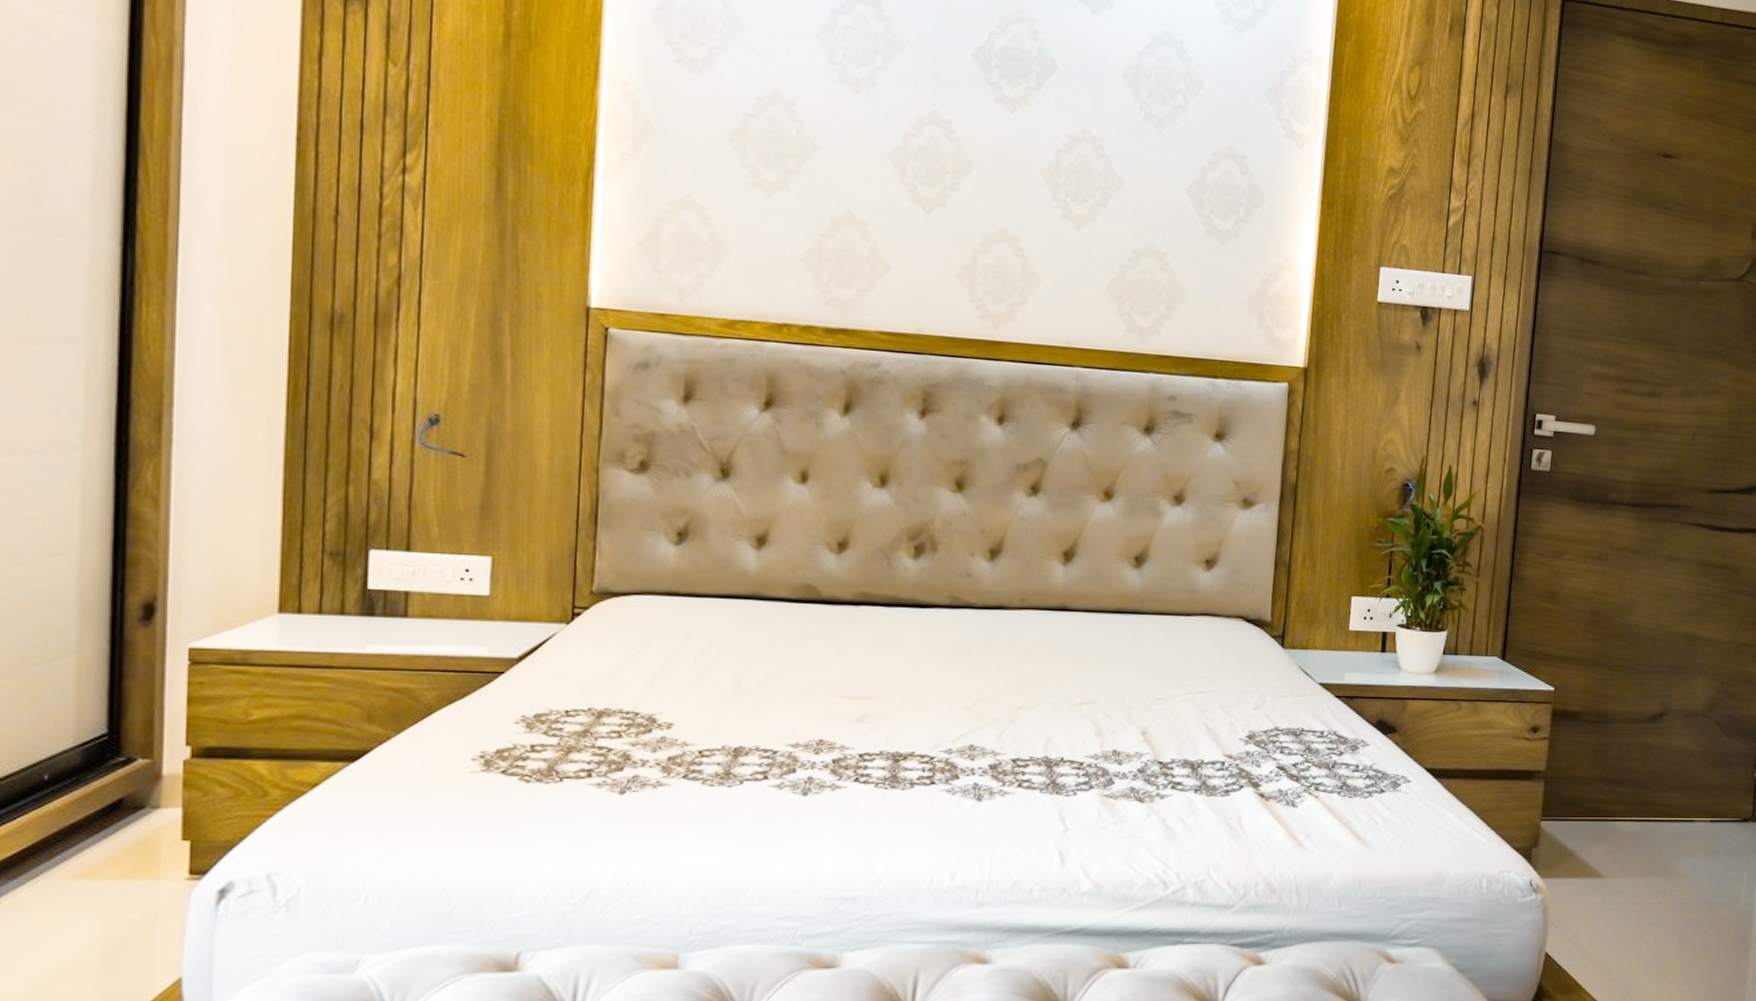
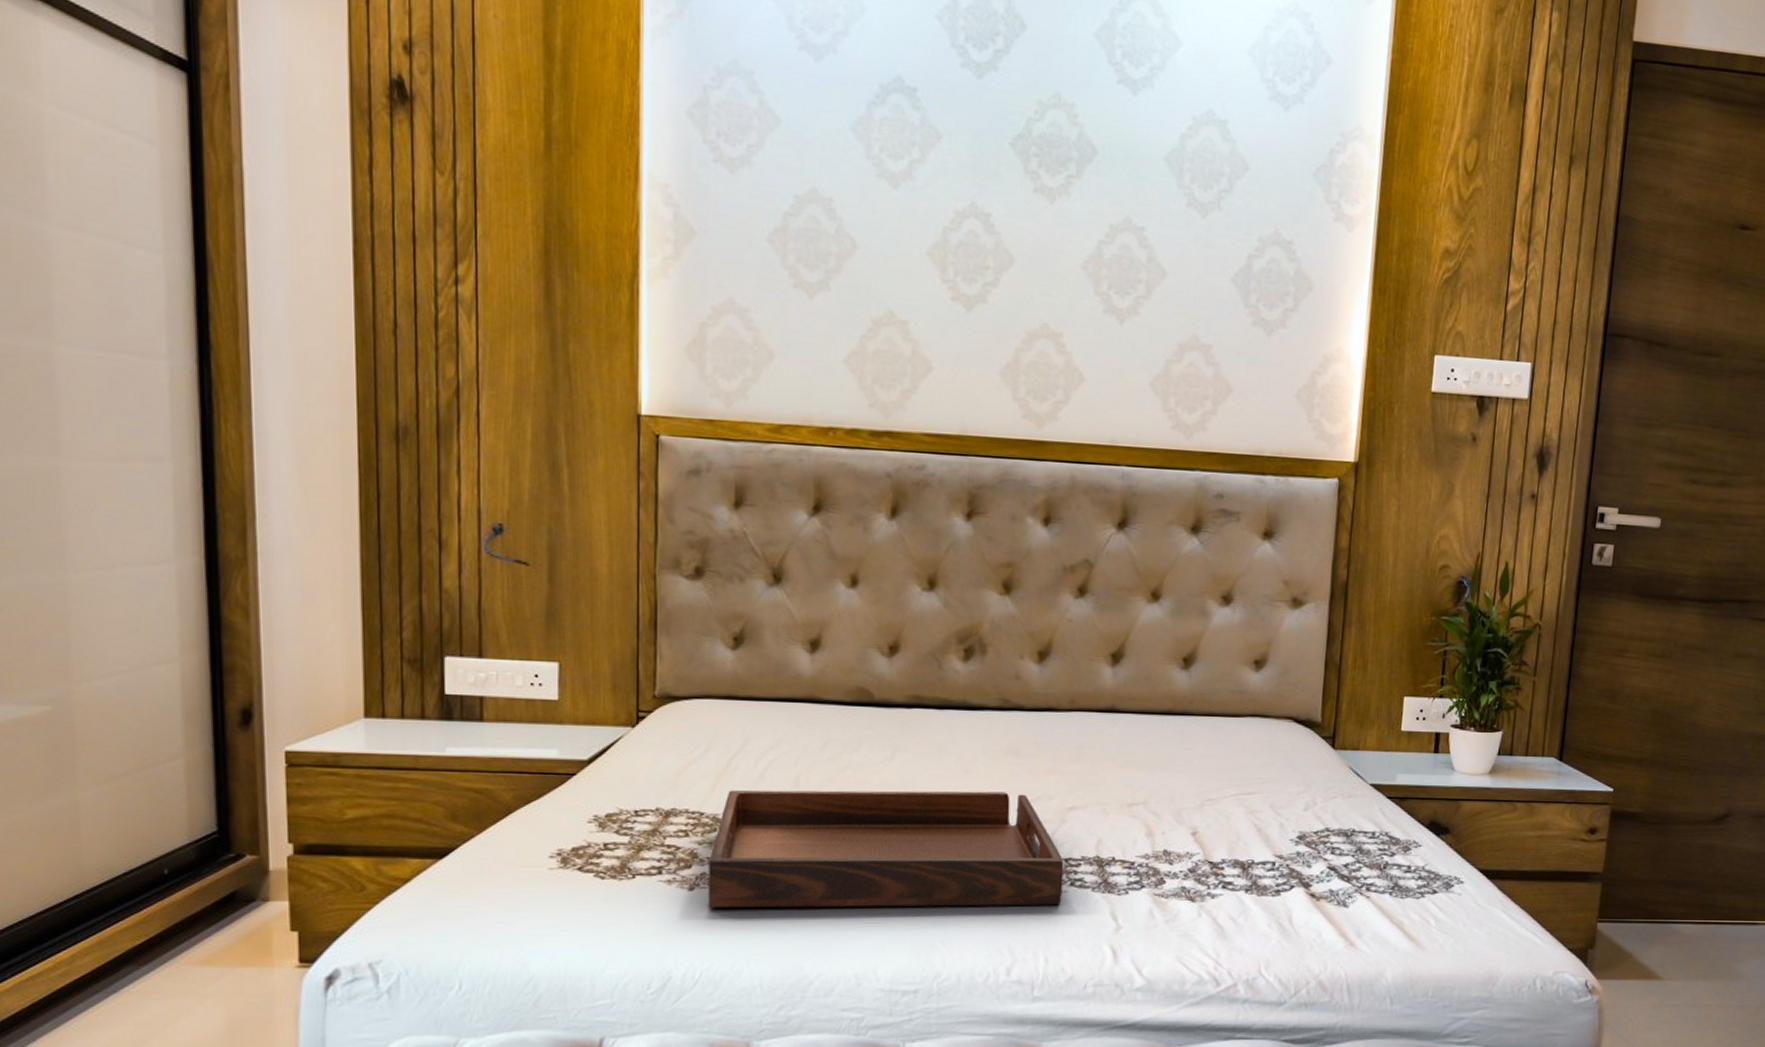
serving tray: none [640,689,1012,813] -> present [708,789,1064,908]

